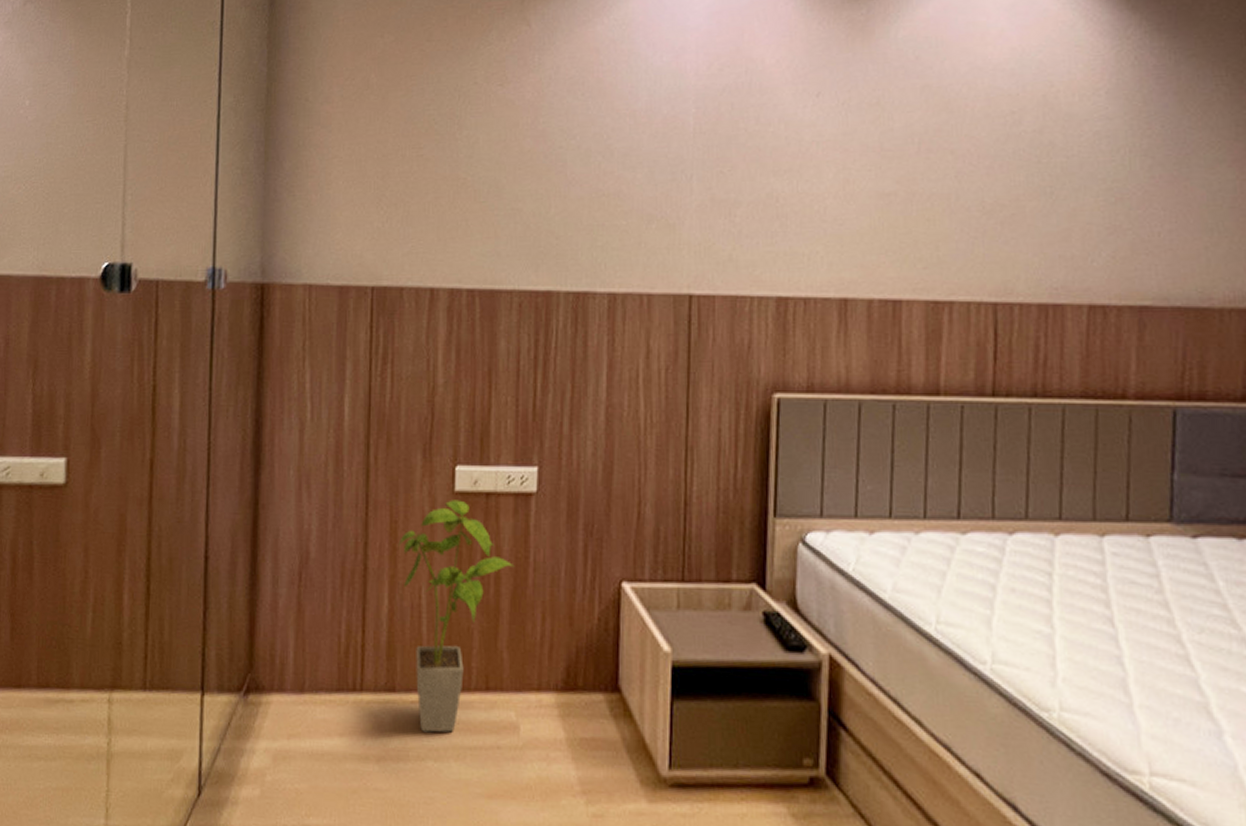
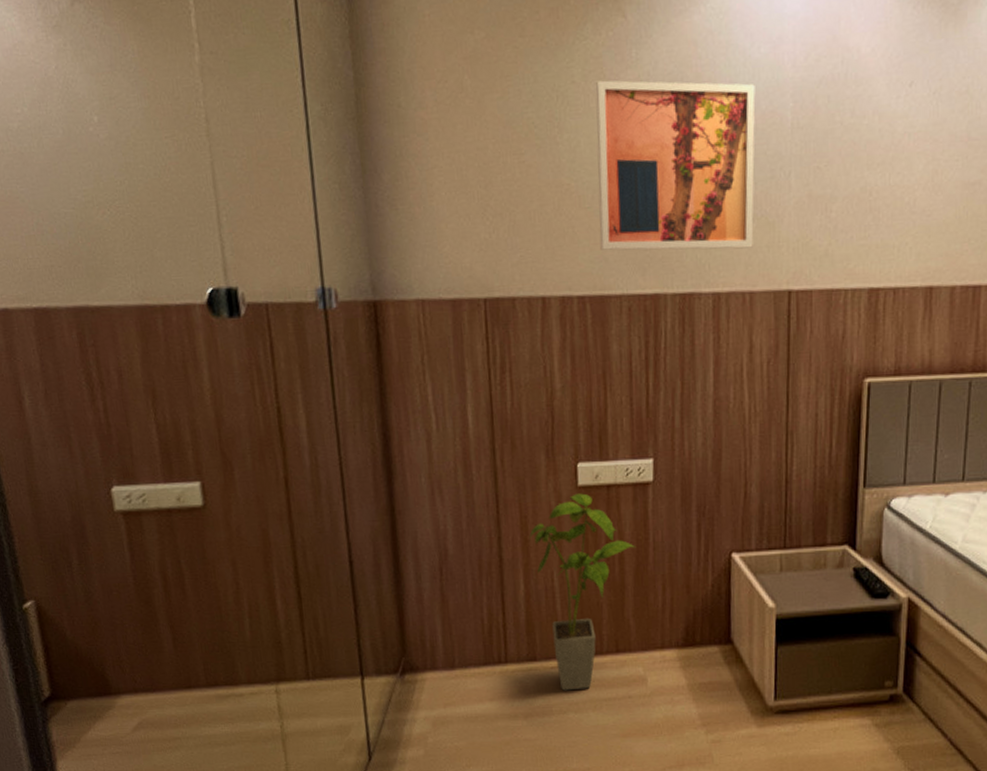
wall art: none [493,82,657,250] -> present [595,80,756,251]

